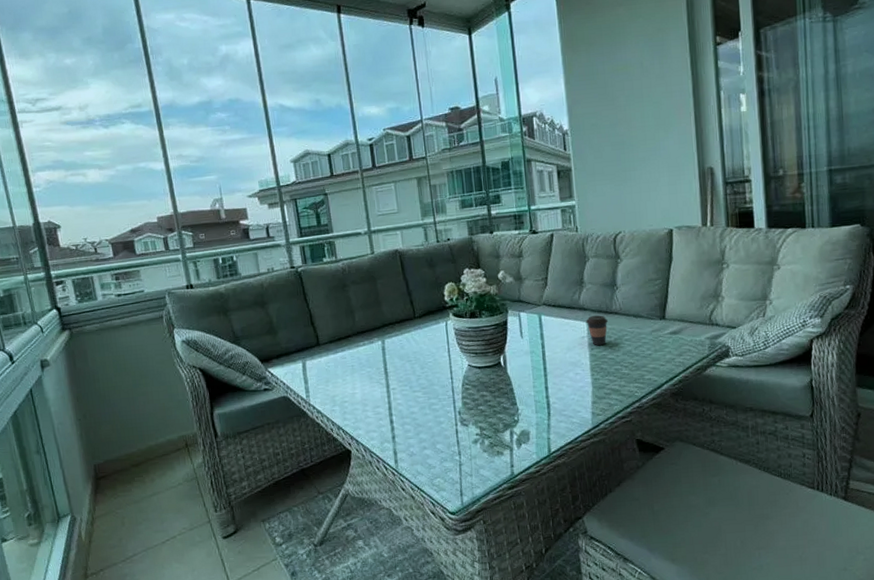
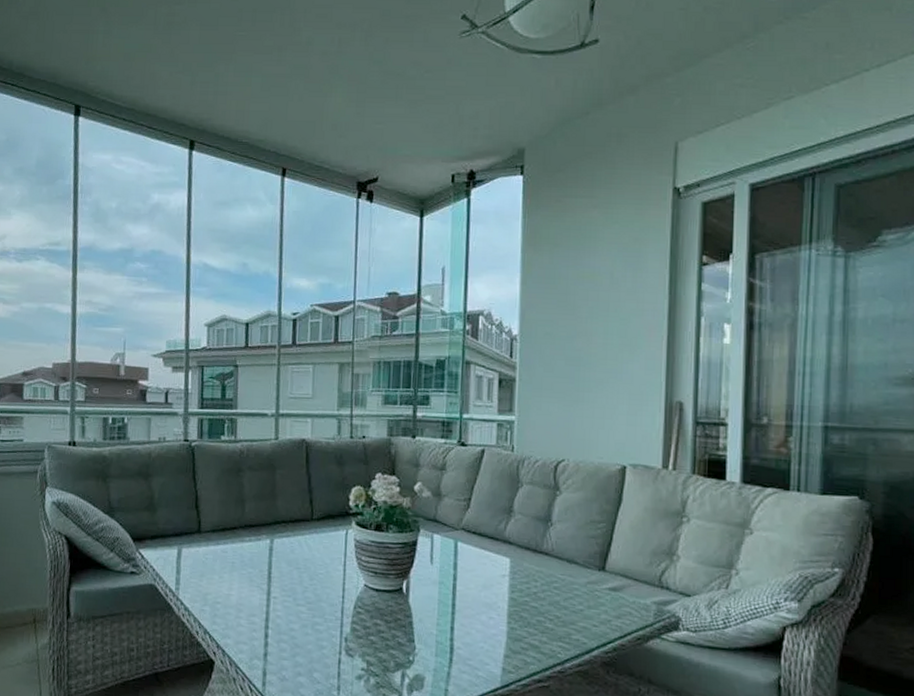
coffee cup: present [586,315,608,346] -> none [509,552,536,590]

